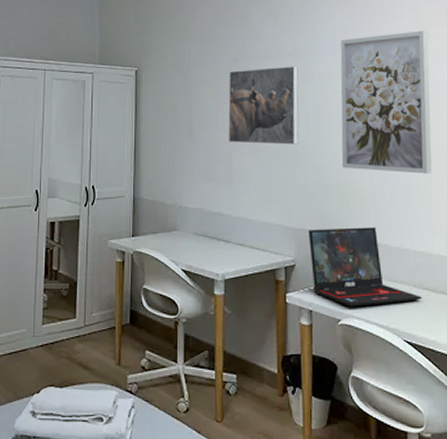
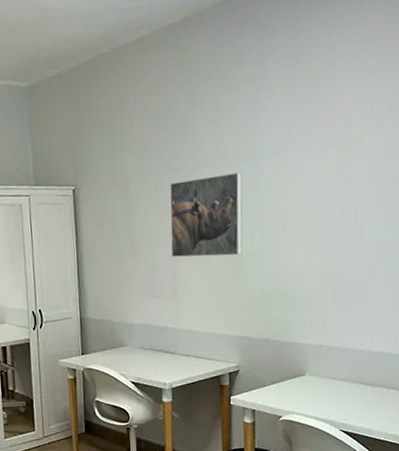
laptop: present [308,227,422,307] -> none [252,330,359,404]
wall art: present [340,30,432,174] -> none [285,122,381,276]

